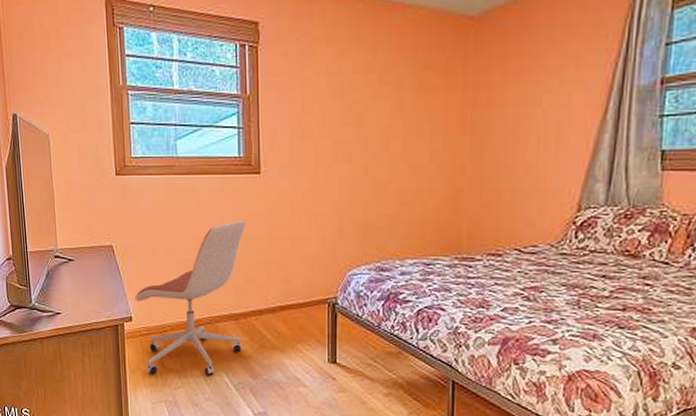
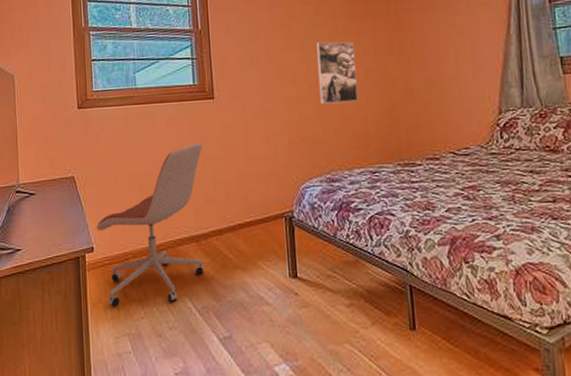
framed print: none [376,117,422,188] -> present [316,41,358,105]

